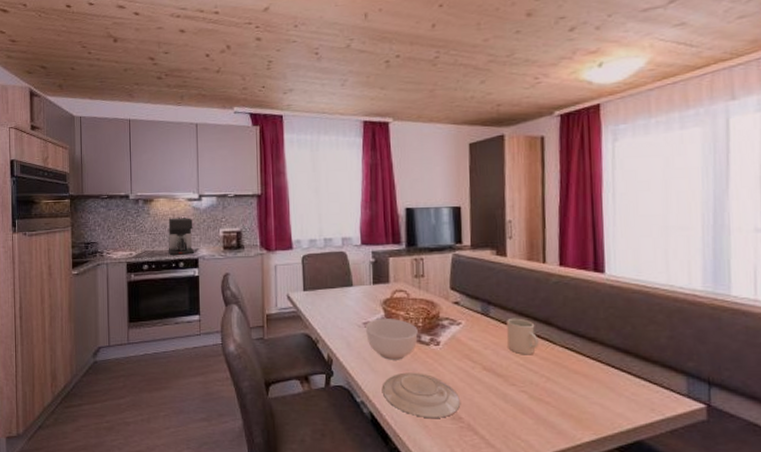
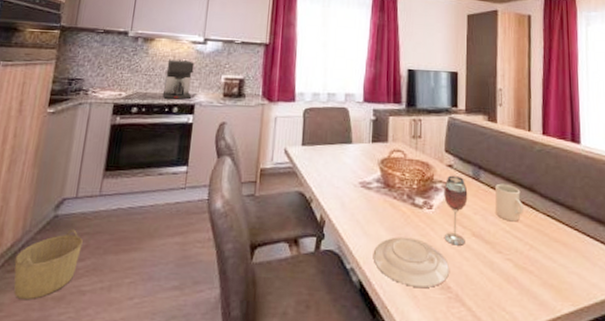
basket: none [69,372,121,430] -> present [13,229,83,300]
bowl: present [365,319,418,360] -> none [360,178,412,223]
wineglass: none [451,312,477,379] -> present [444,175,468,246]

